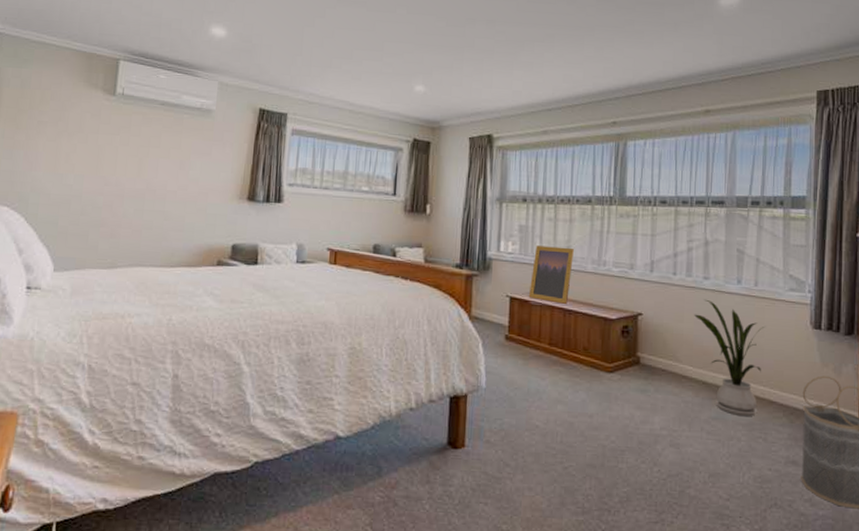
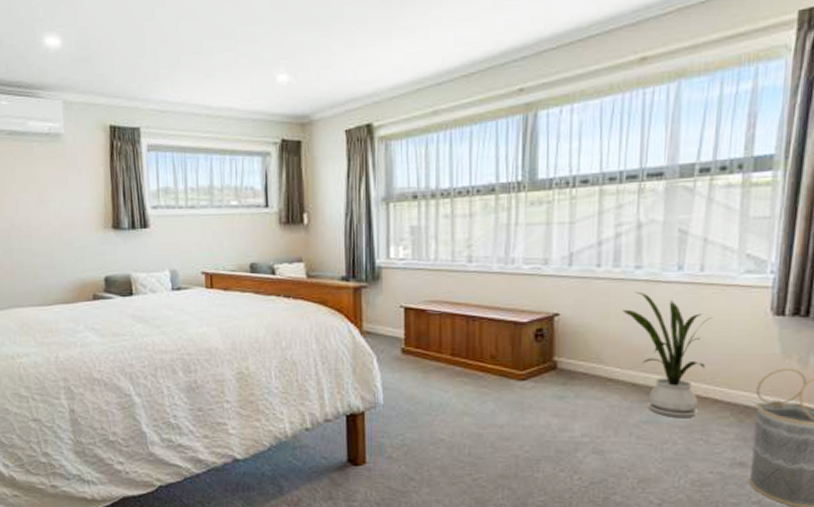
picture frame: present [528,245,574,305] -> none [425,246,476,311]

